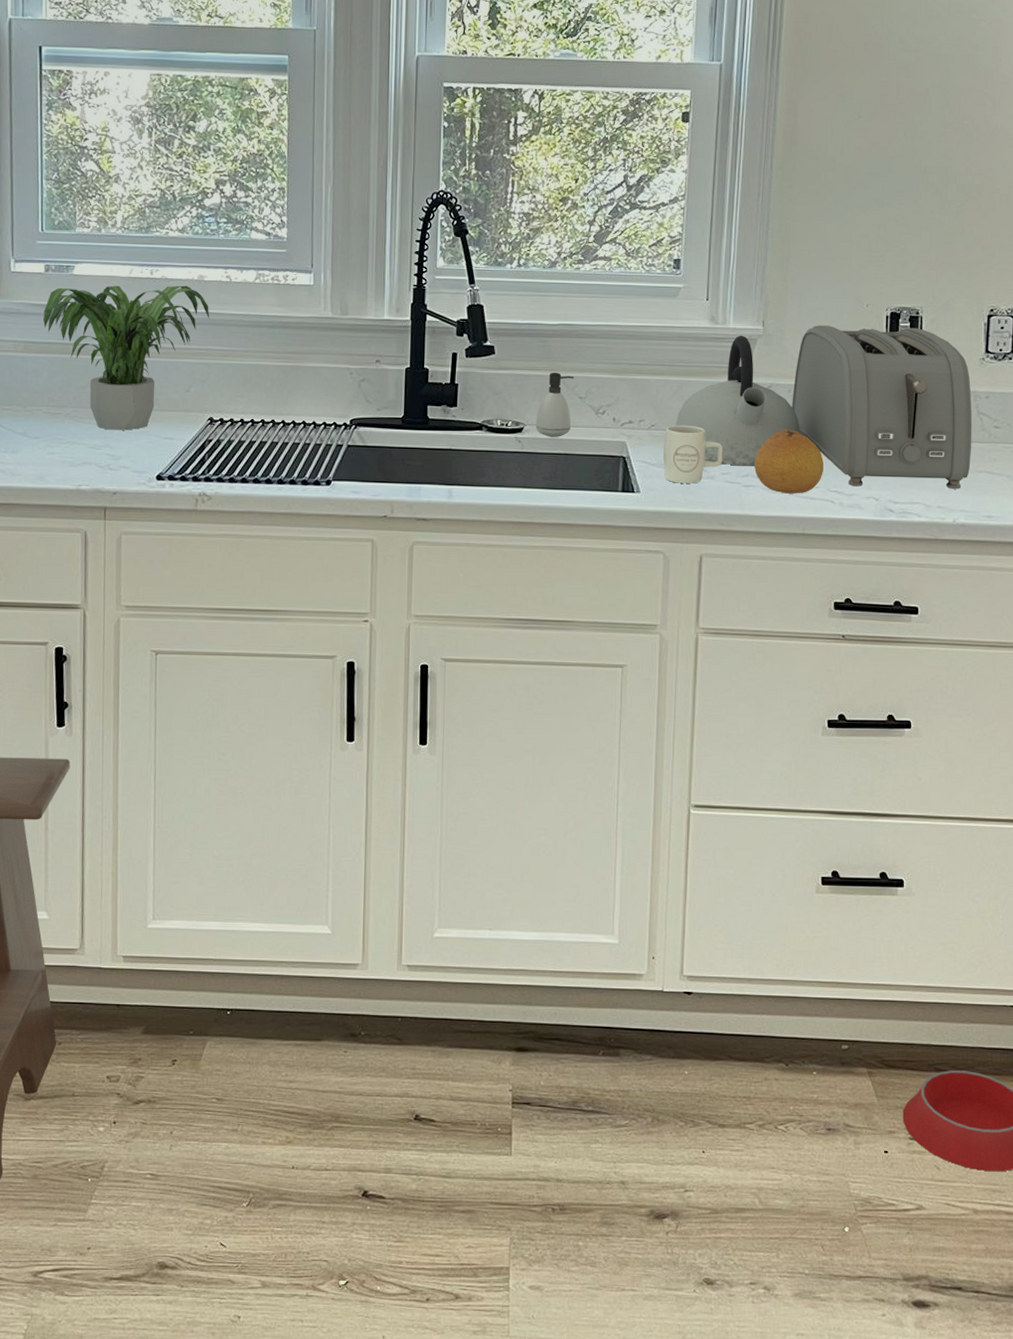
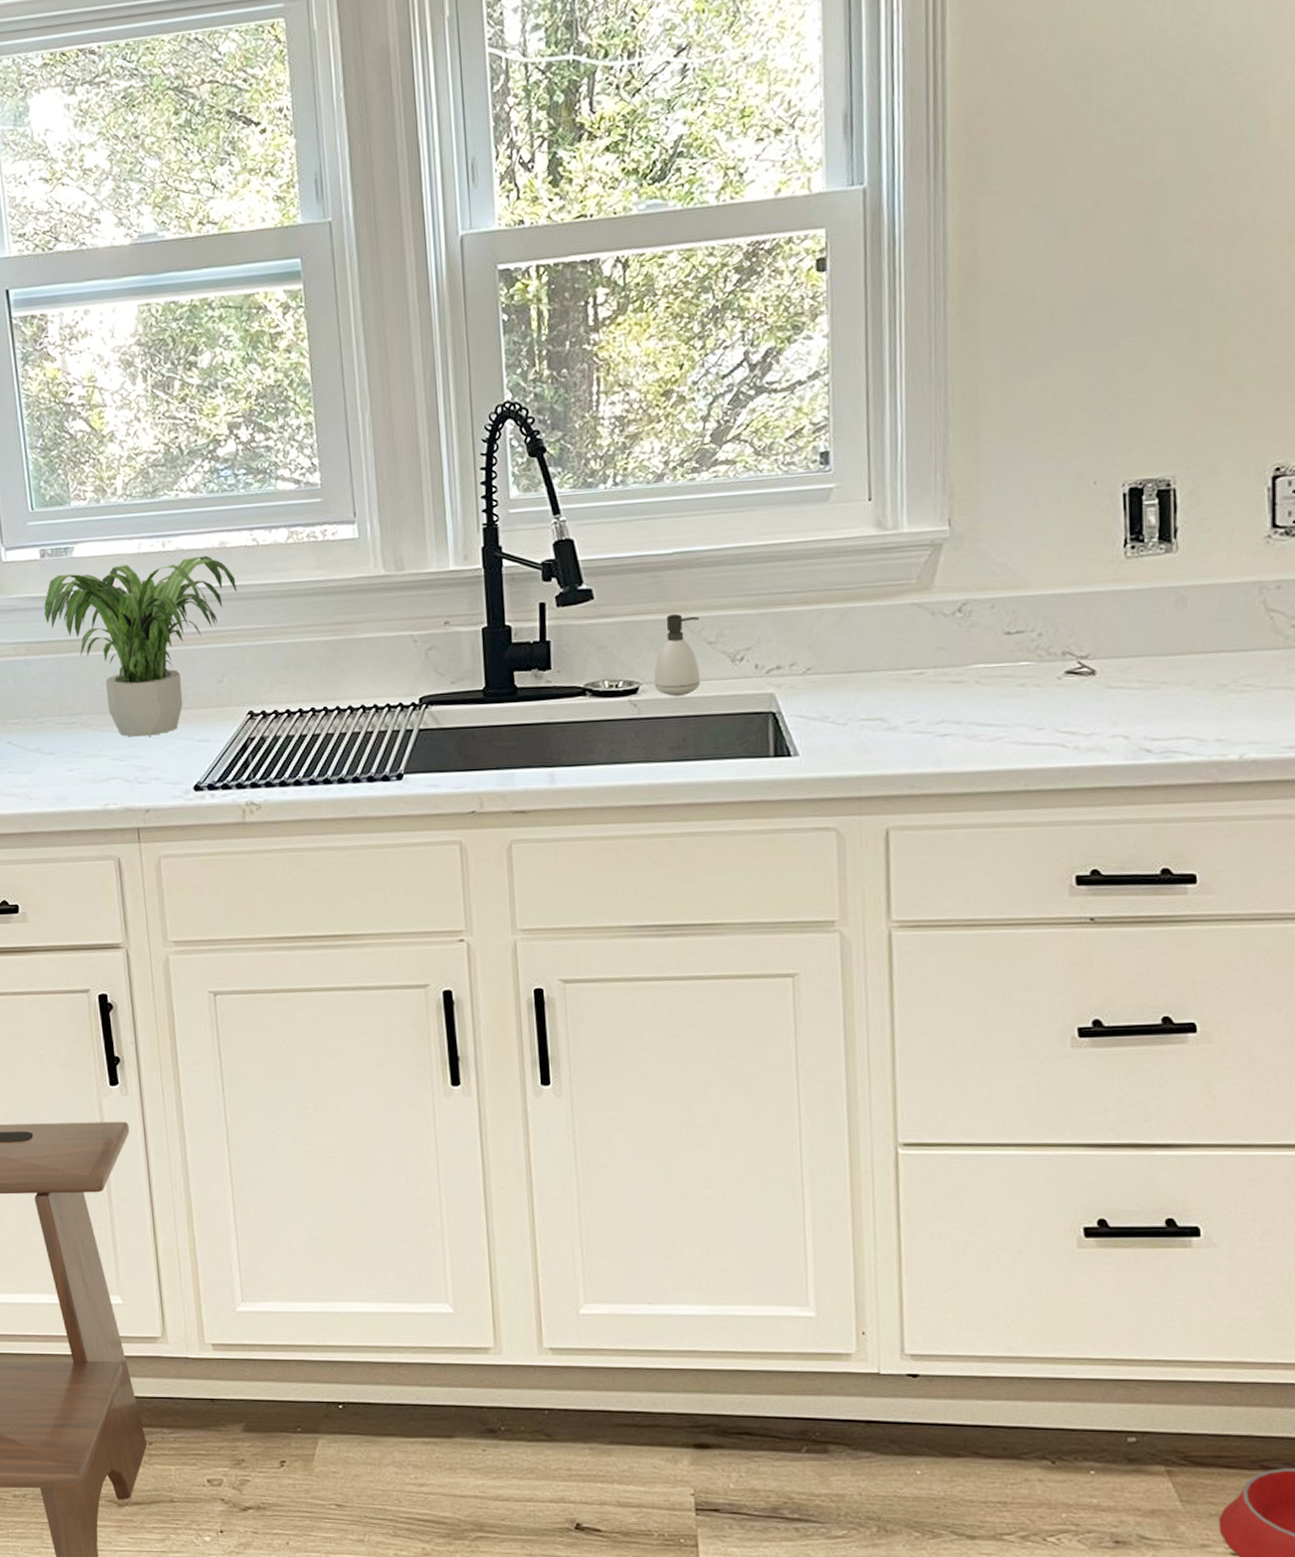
mug: present [663,425,723,484] -> none [825,664,907,740]
kettle: present [675,335,800,466] -> none [839,540,1012,711]
fruit: present [754,429,824,494] -> none [951,656,1048,741]
toaster: present [792,325,973,489] -> none [997,504,1261,724]

